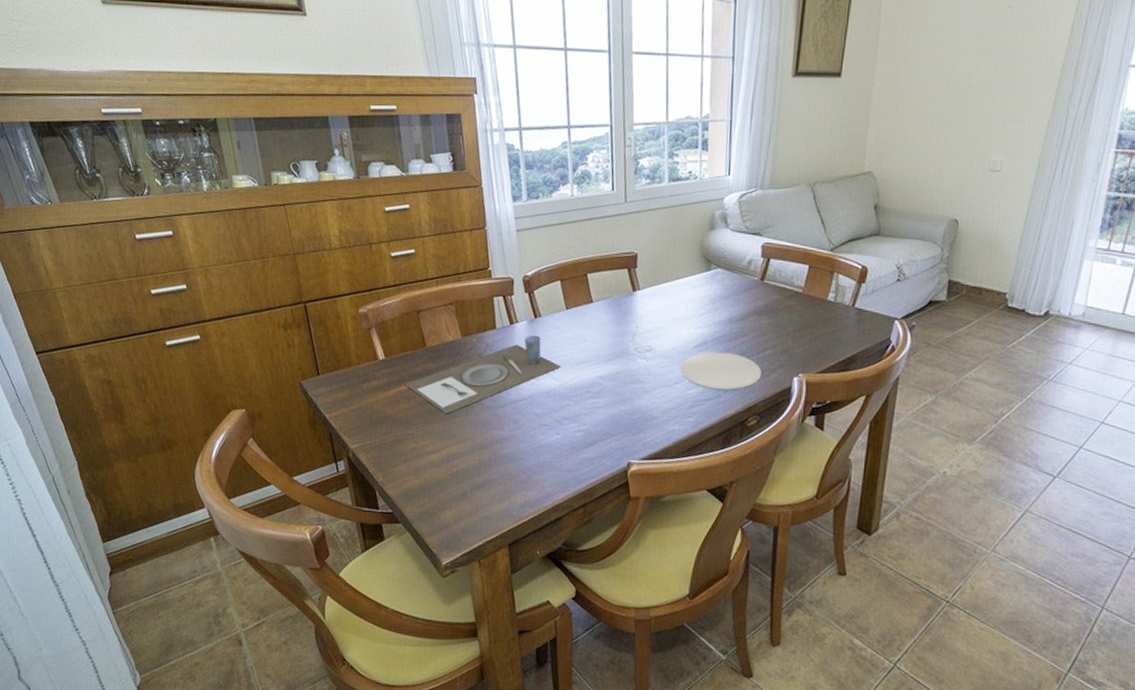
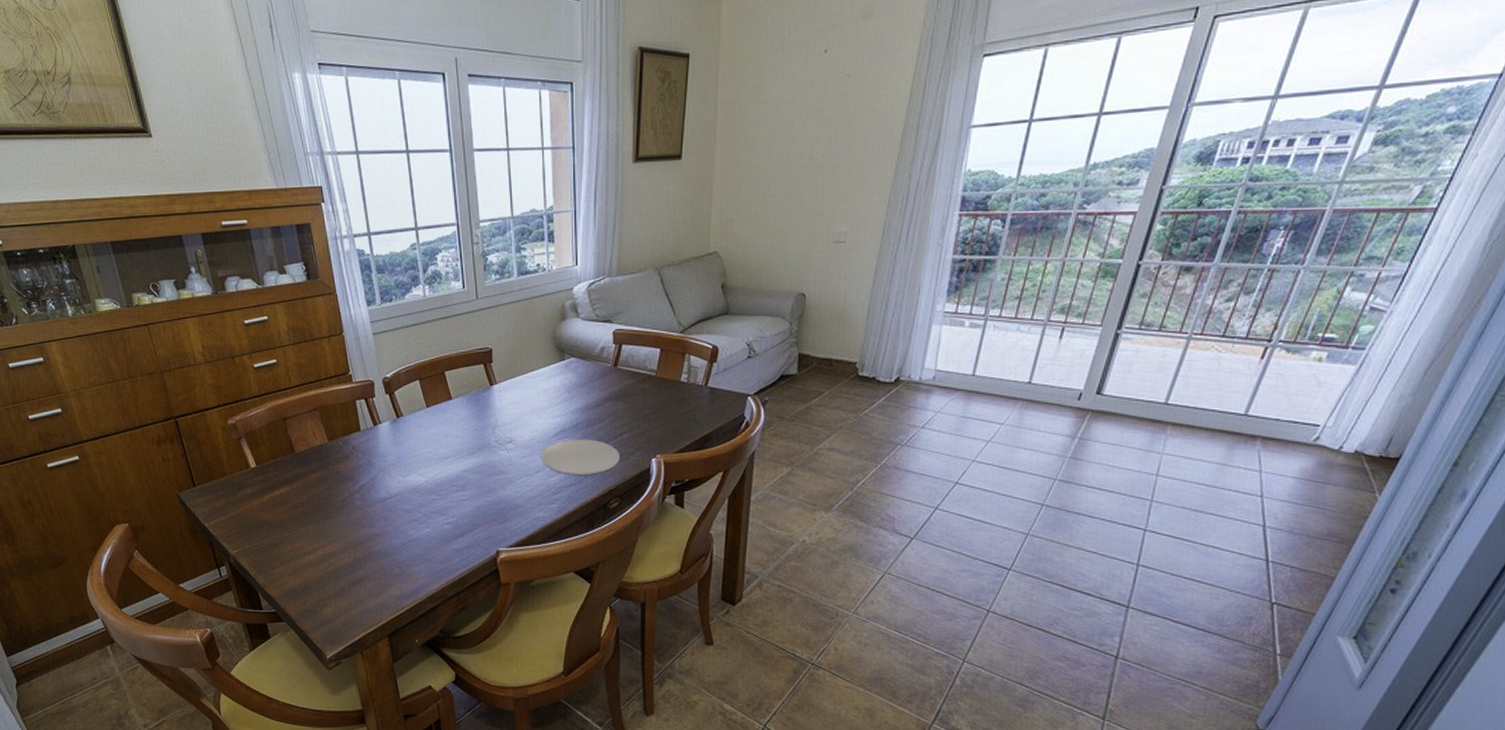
place setting: present [405,336,561,415] -> none [278,435,426,516]

